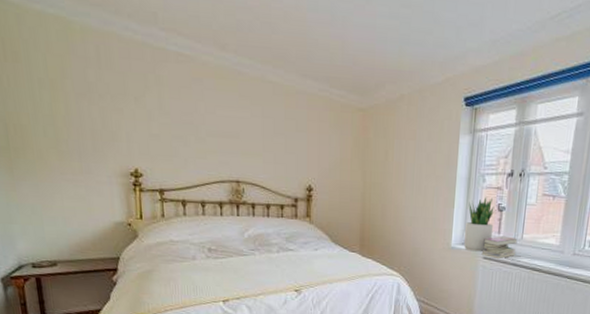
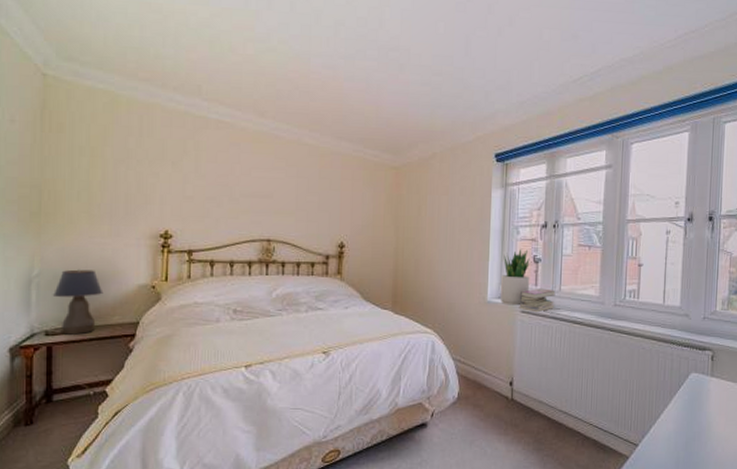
table lamp: none [33,205,82,268] -> present [52,269,104,335]

